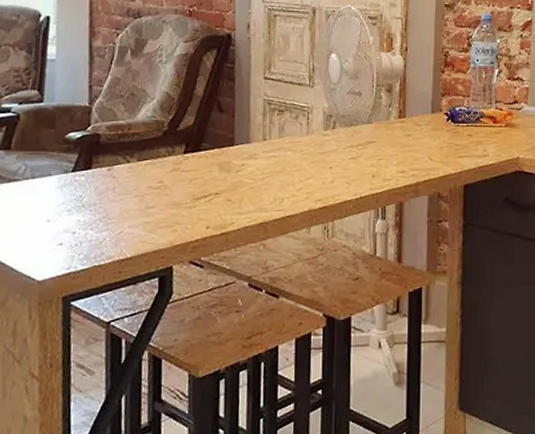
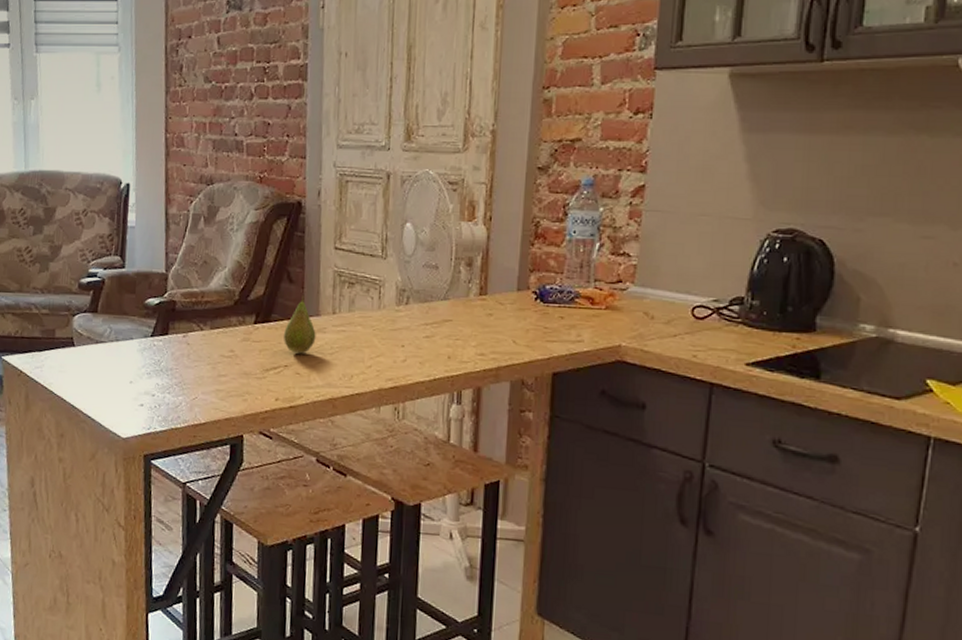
fruit: none [213,123,247,181] -> present [283,294,316,354]

